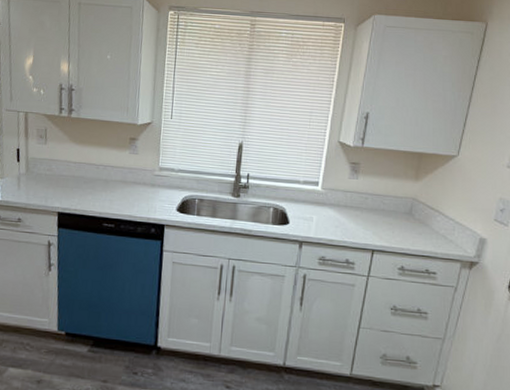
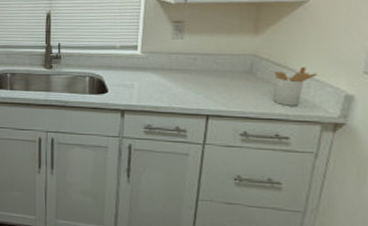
utensil holder: none [426,211,461,246] -> present [272,66,317,106]

